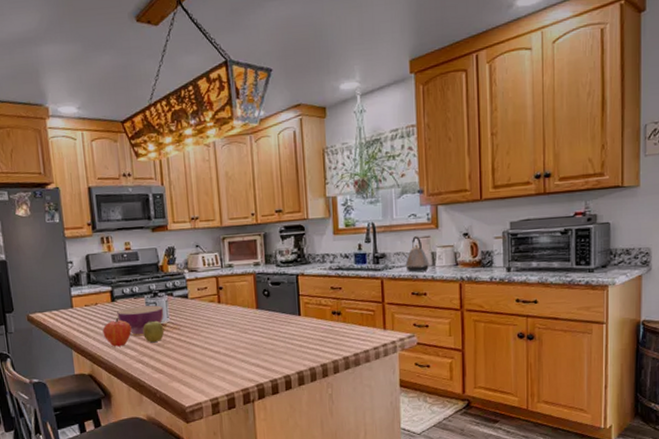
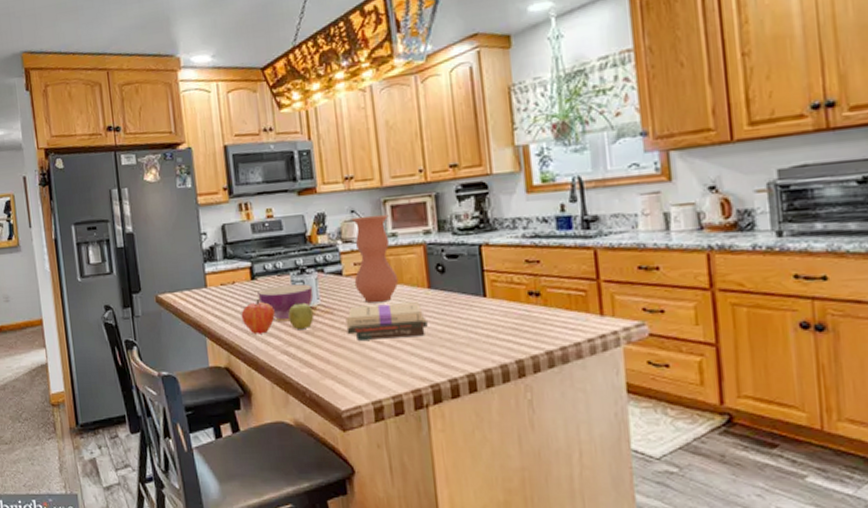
books: none [190,320,255,351] -> present [345,302,428,341]
vase: none [196,249,233,321] -> present [351,214,399,304]
kettle: present [405,236,430,273] -> none [627,192,663,240]

